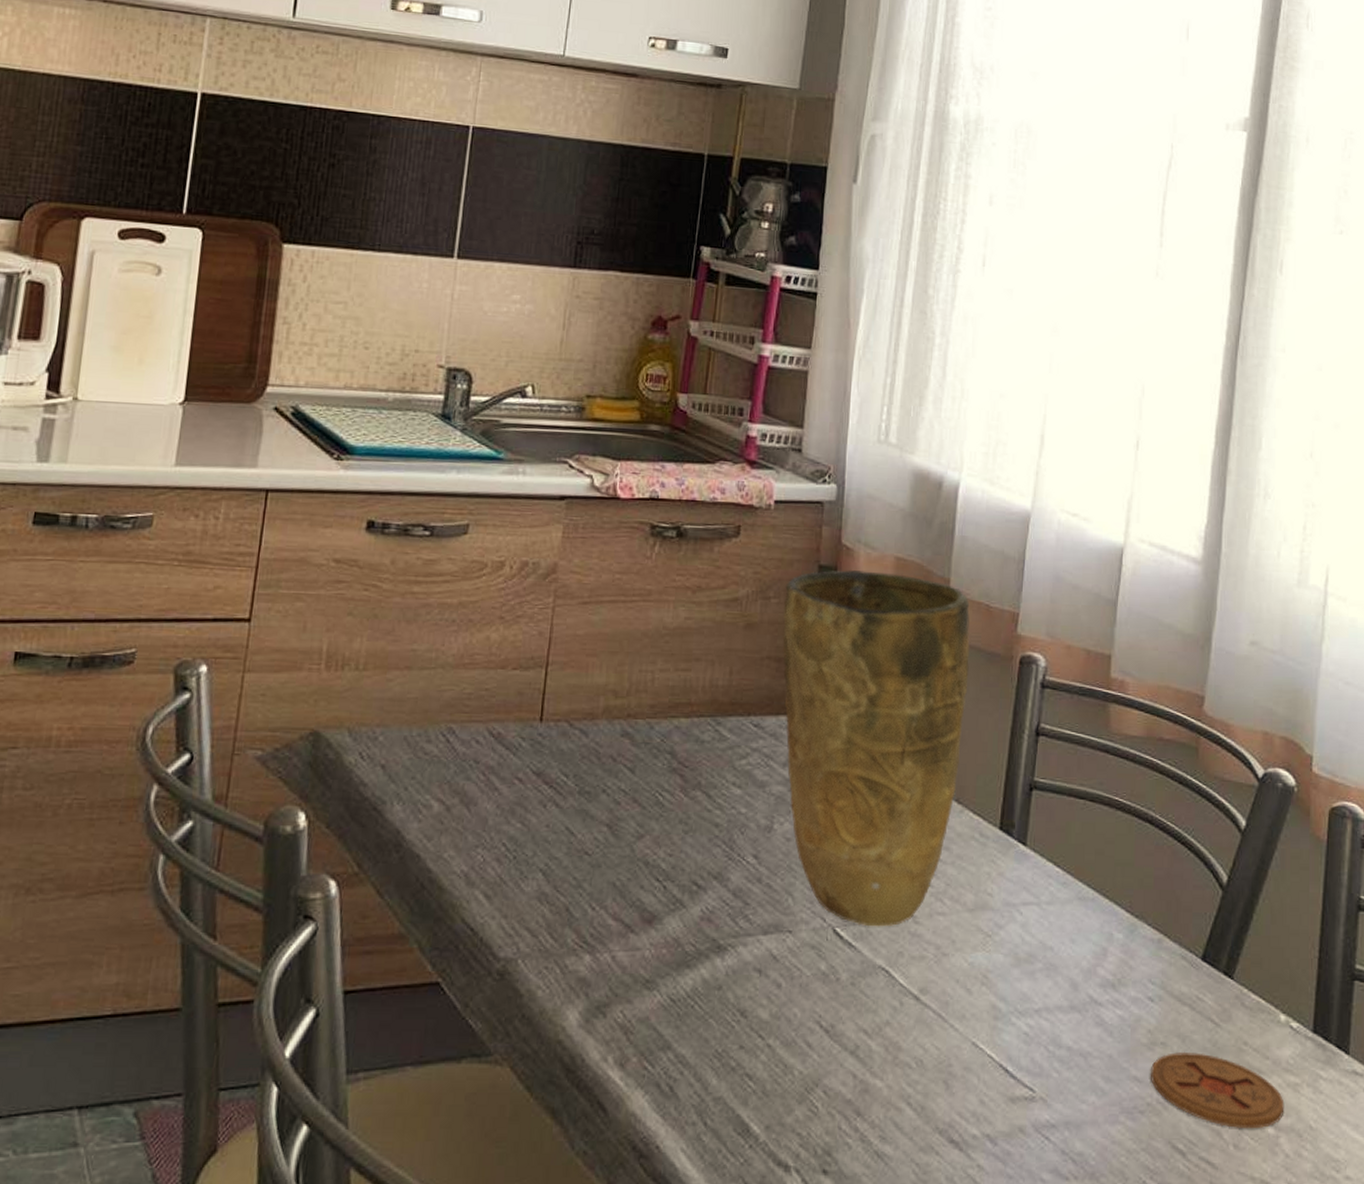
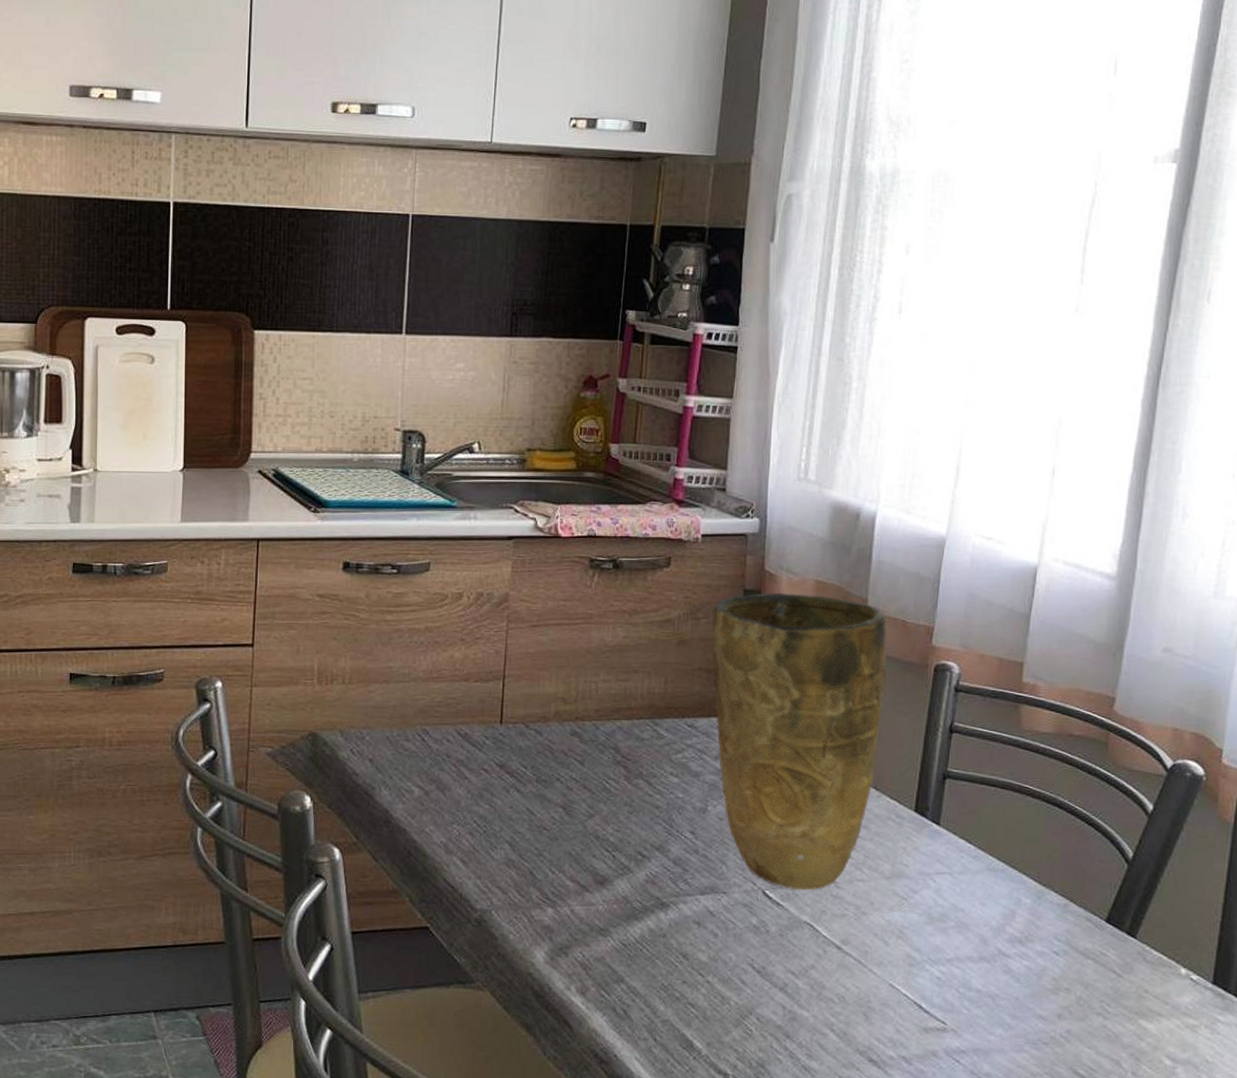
coaster: present [1151,1051,1285,1129] -> none [1055,996,1182,1061]

